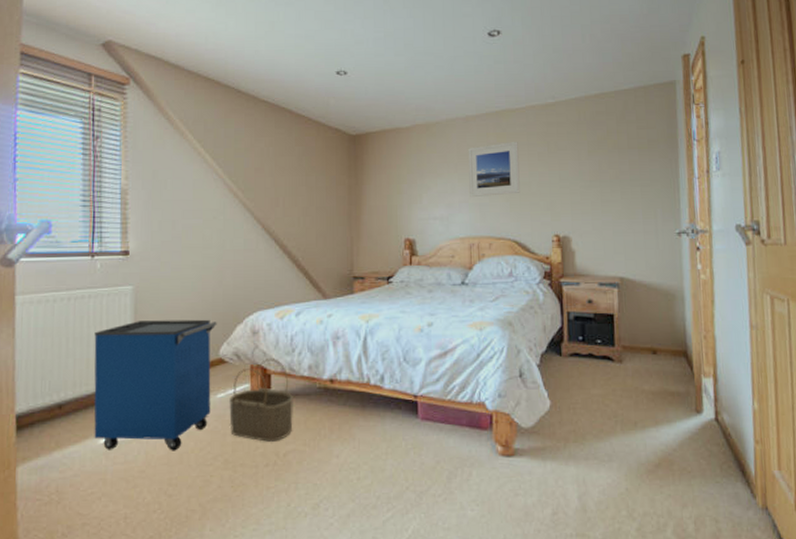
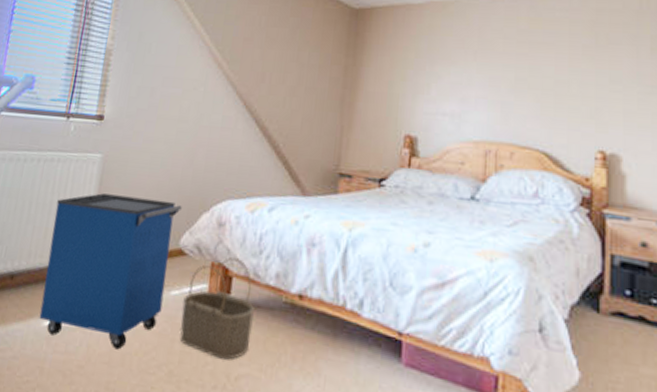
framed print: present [468,142,520,198] -> none [490,29,557,94]

